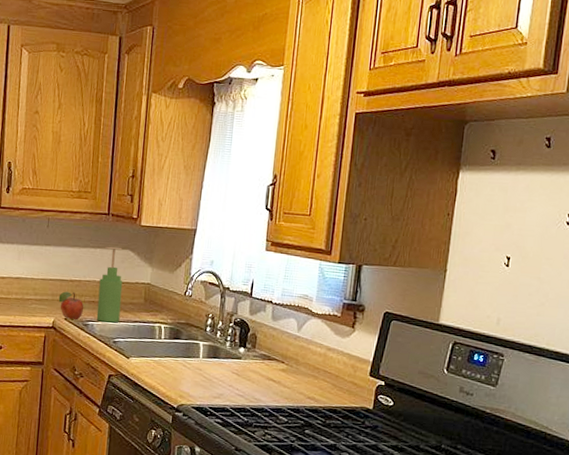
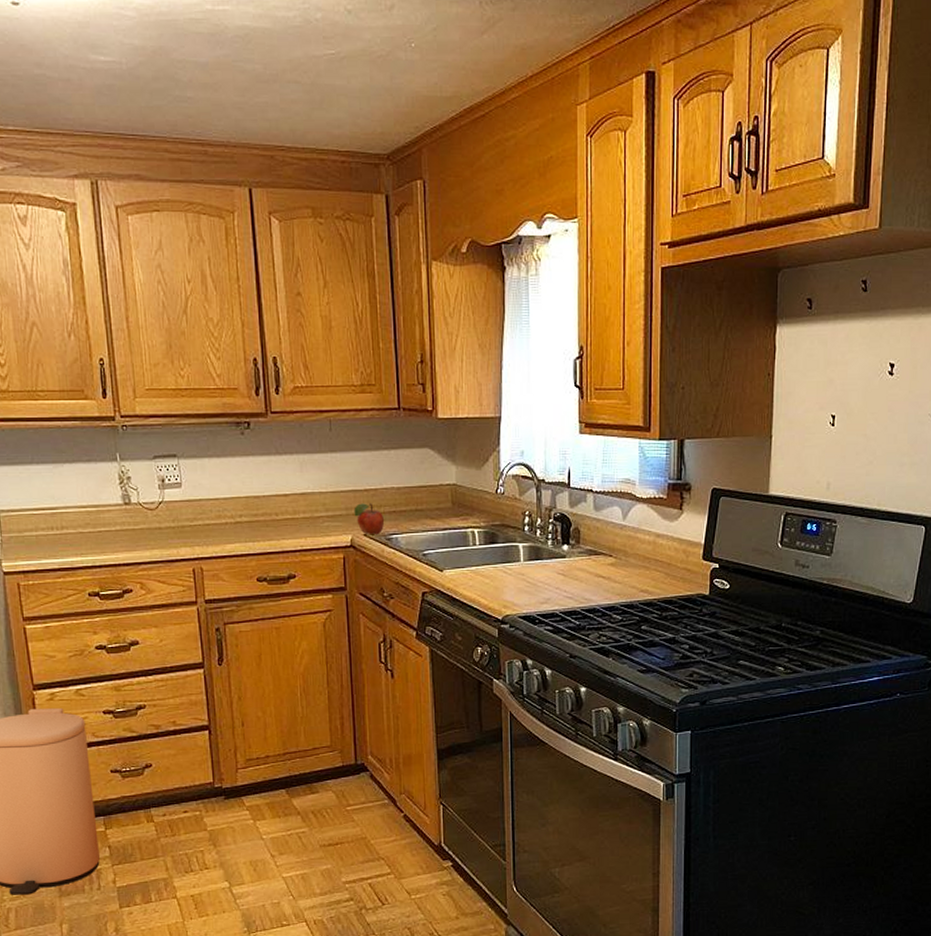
soap dispenser: present [96,246,123,323] -> none [398,445,427,534]

